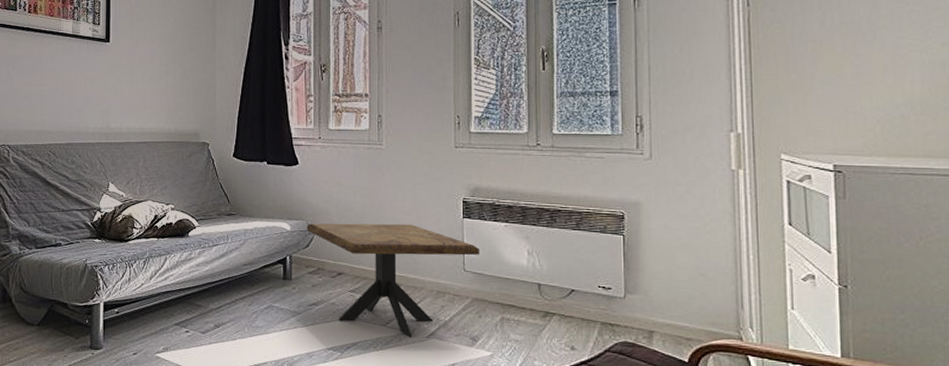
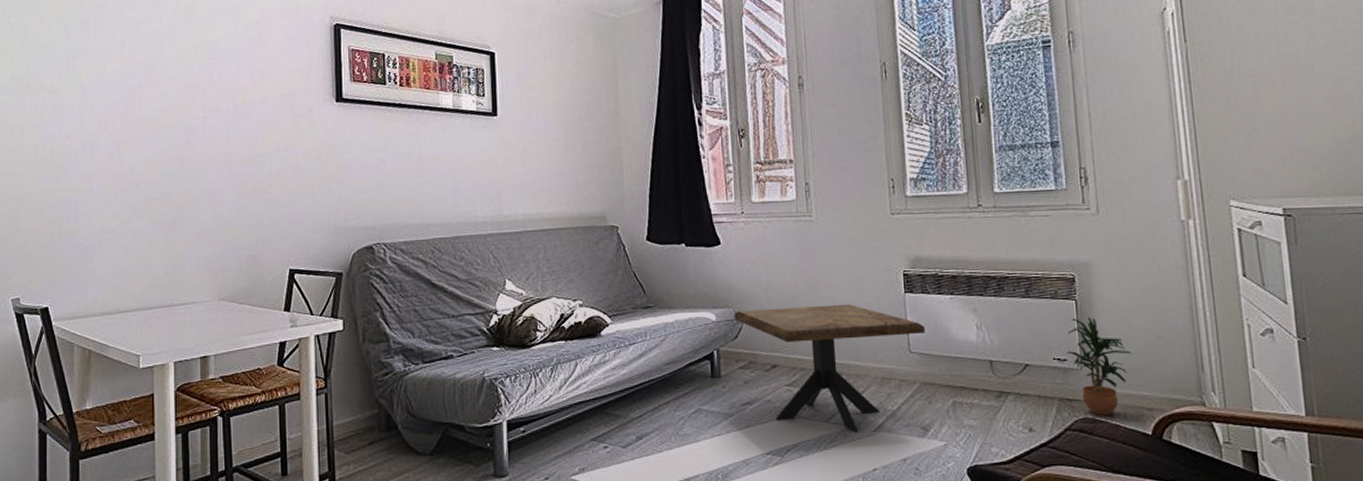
potted plant: none [611,251,675,341] -> present [1066,317,1133,415]

